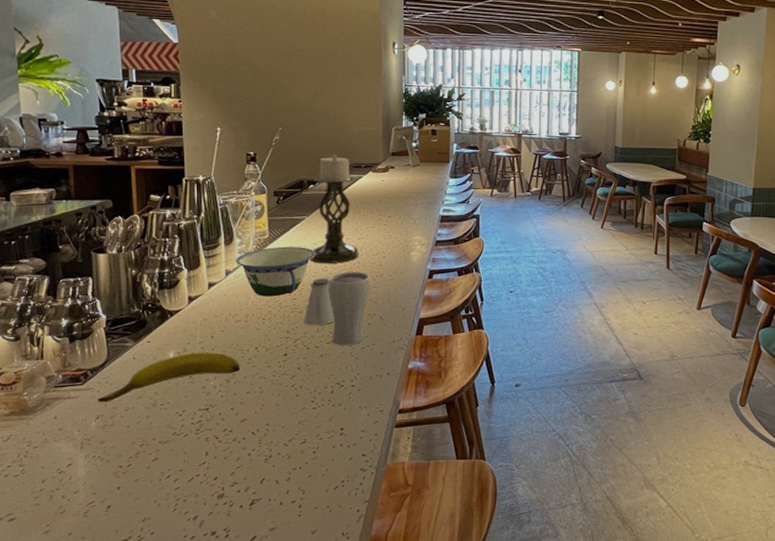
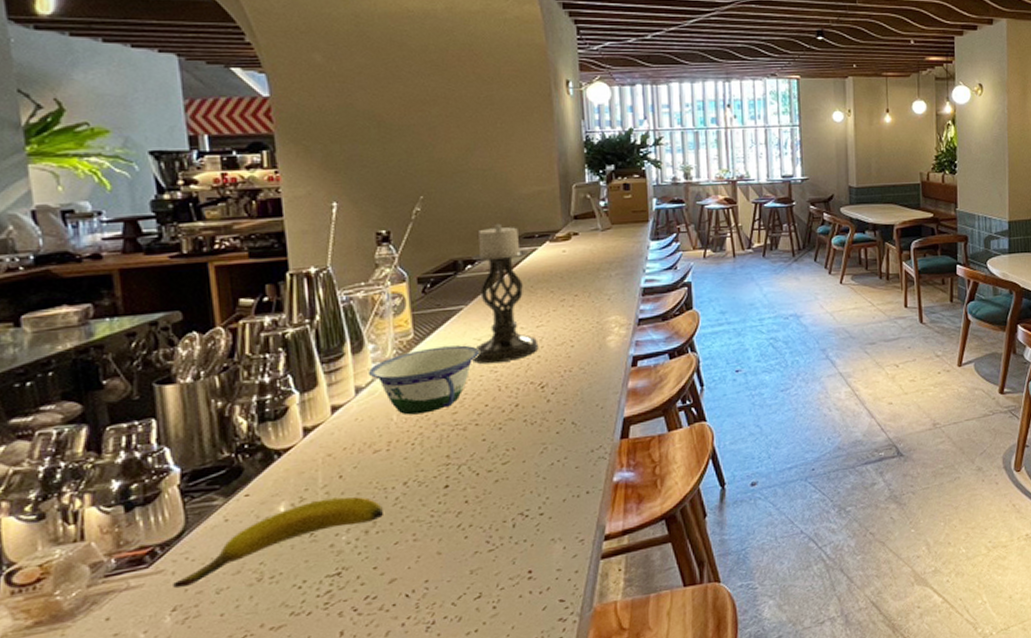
saltshaker: present [303,278,335,326] -> none [469,381,511,445]
drinking glass: present [328,272,371,346] -> none [499,368,557,466]

